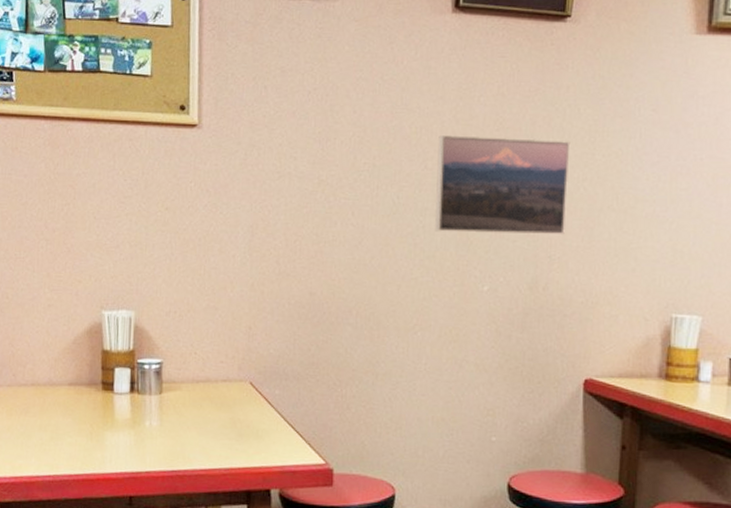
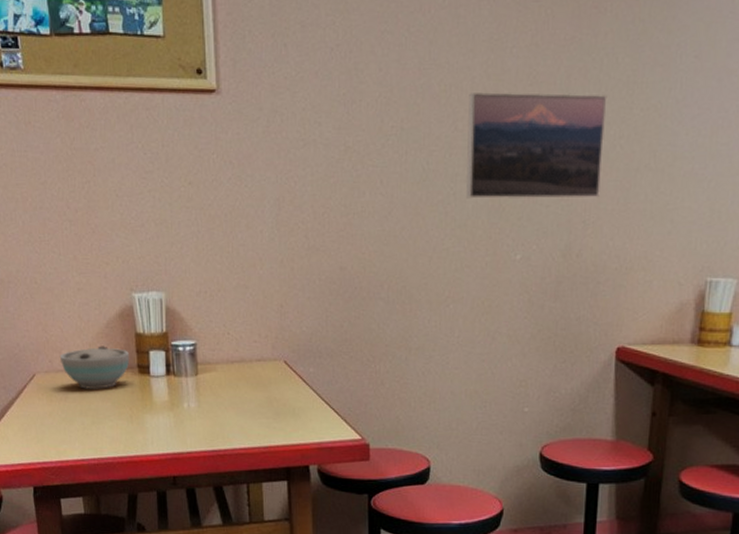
bowl: none [23,361,95,405] -> present [59,346,130,389]

